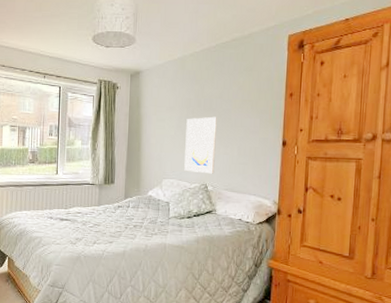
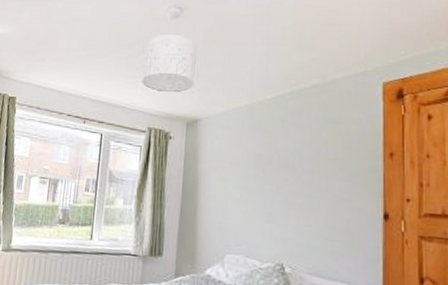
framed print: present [184,116,217,174] -> none [253,177,295,251]

